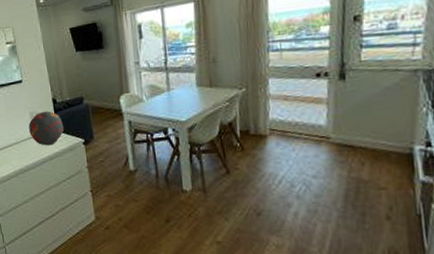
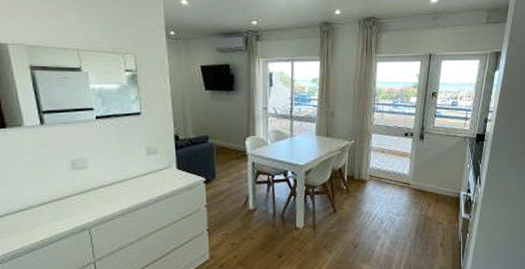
decorative orb: present [28,110,64,146] -> none [144,147,184,184]

